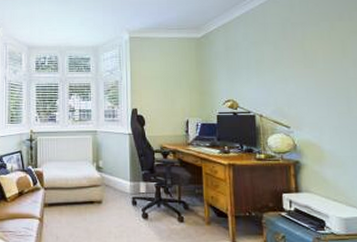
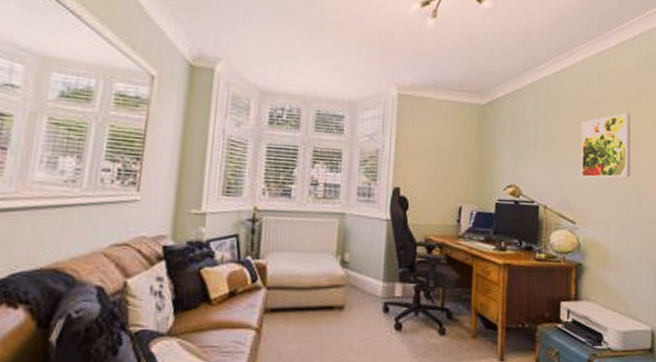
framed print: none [288,31,339,89] -> present [580,113,631,178]

